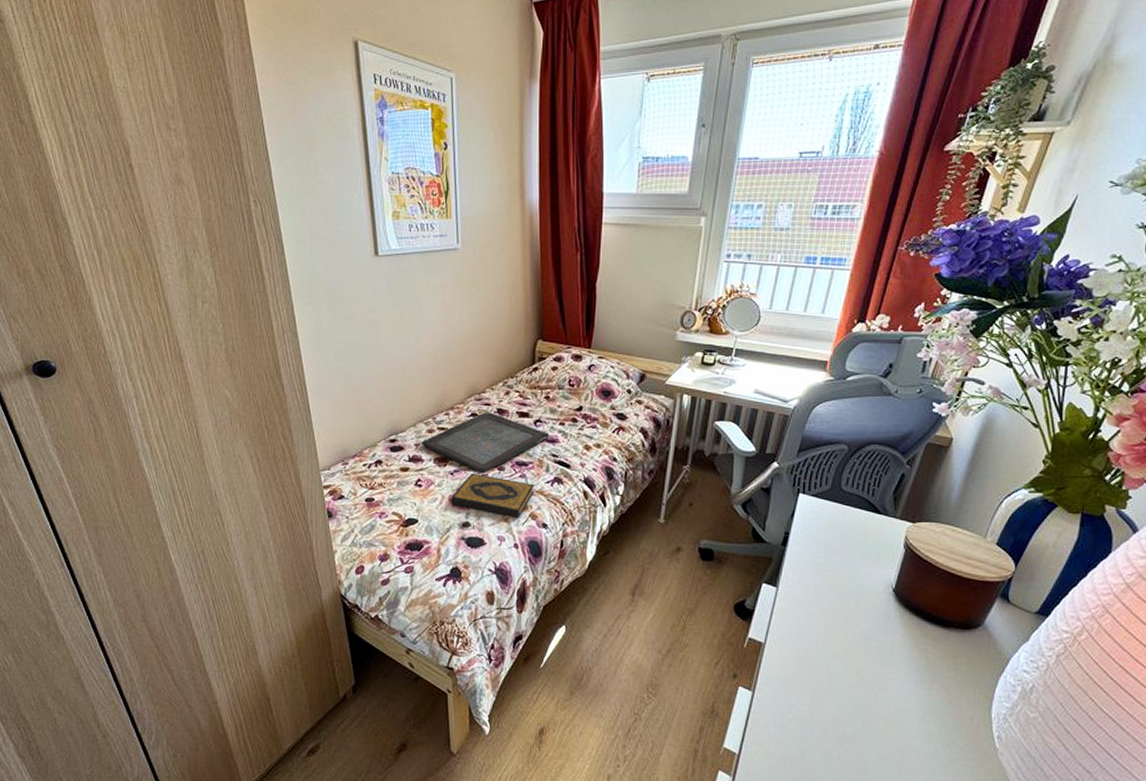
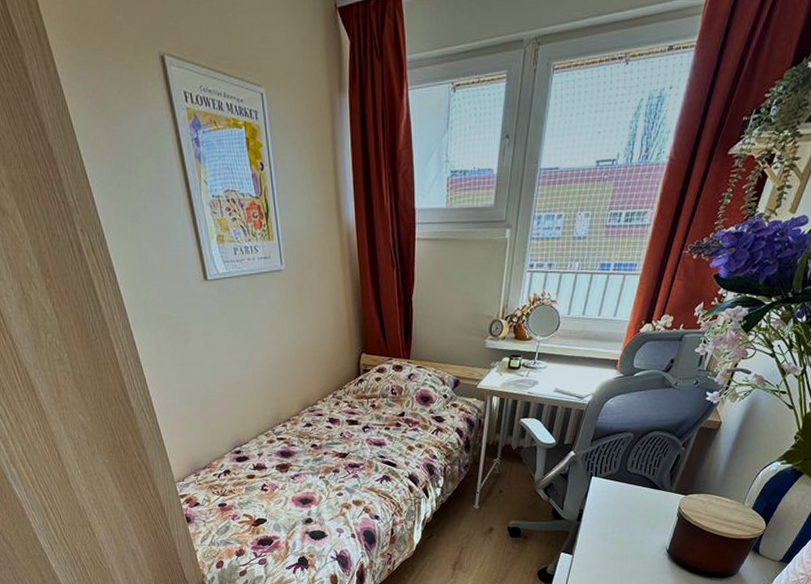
serving tray: present [421,411,550,473] -> none [263,421,377,476]
hardback book: present [451,473,534,517] -> none [294,476,366,512]

